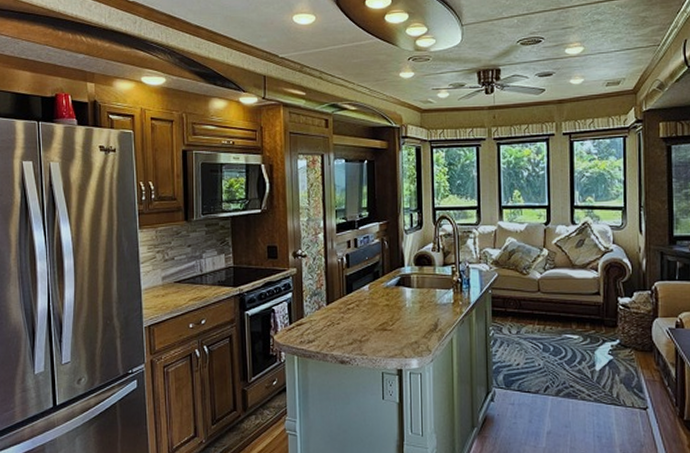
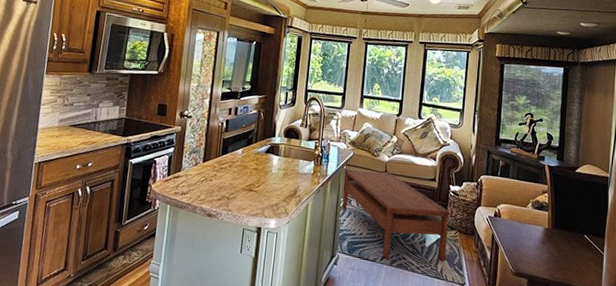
coffee table: none [491,292,622,389] -> present [342,170,450,261]

